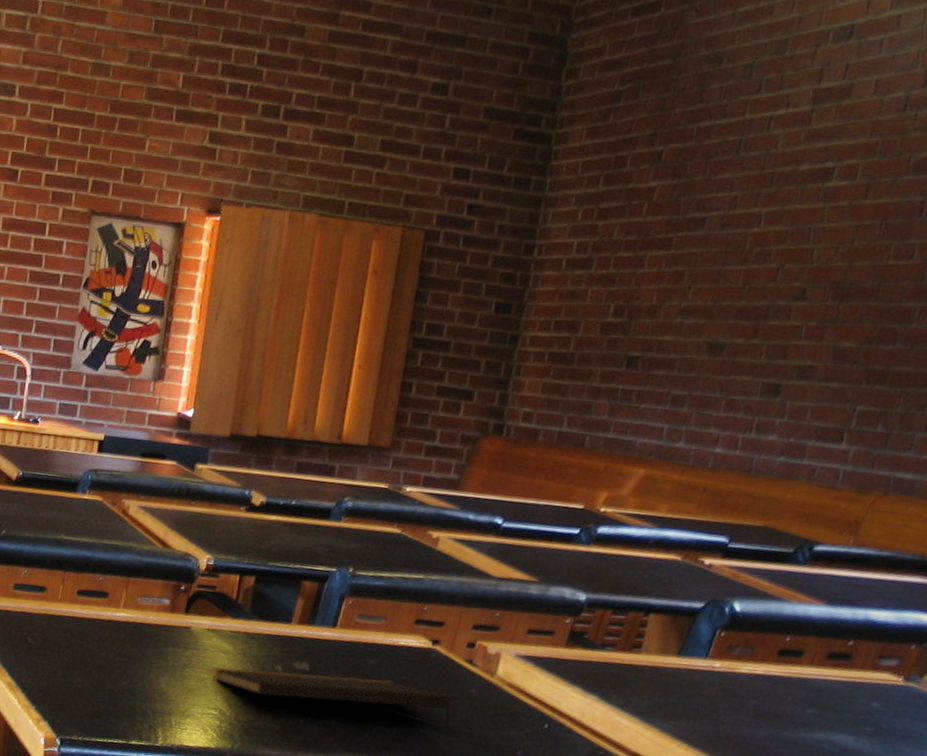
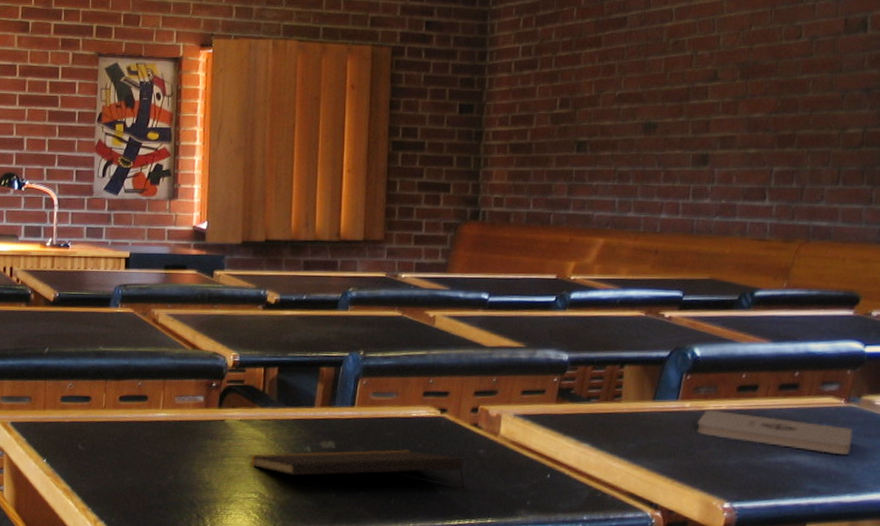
notepad: none [724,672,908,739] -> present [697,409,853,454]

